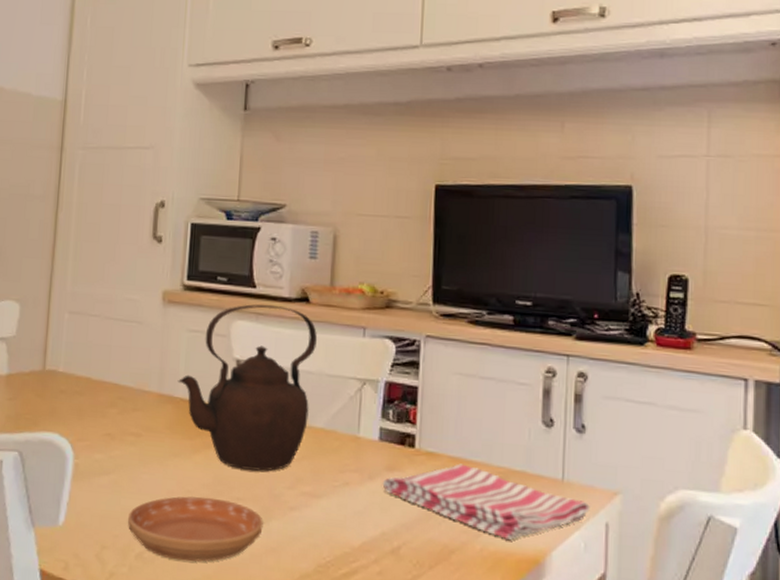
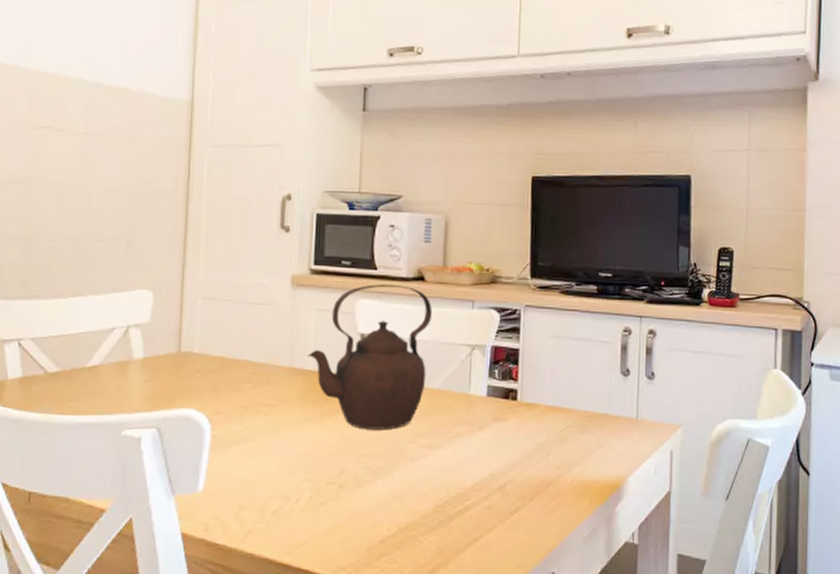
saucer: present [127,496,263,562] -> none [263,456,388,513]
dish towel: present [382,463,590,541] -> none [490,411,658,471]

